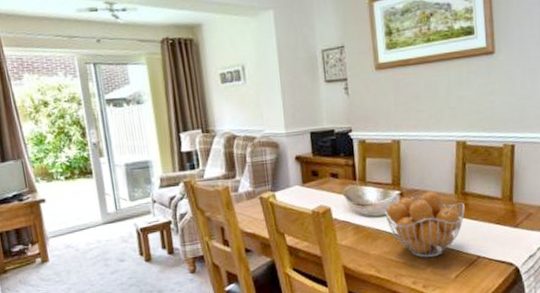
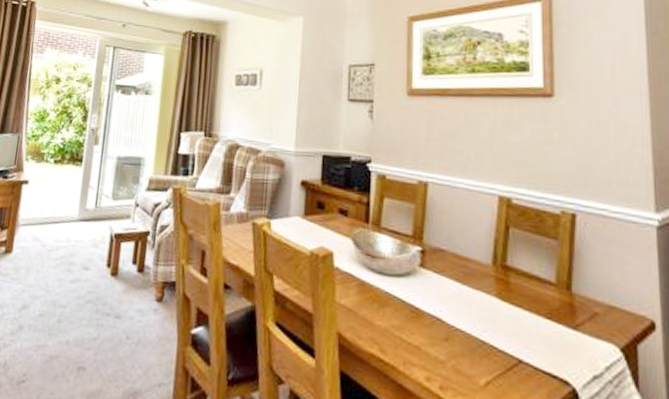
fruit basket: present [383,191,465,258] -> none [398,255,504,348]

